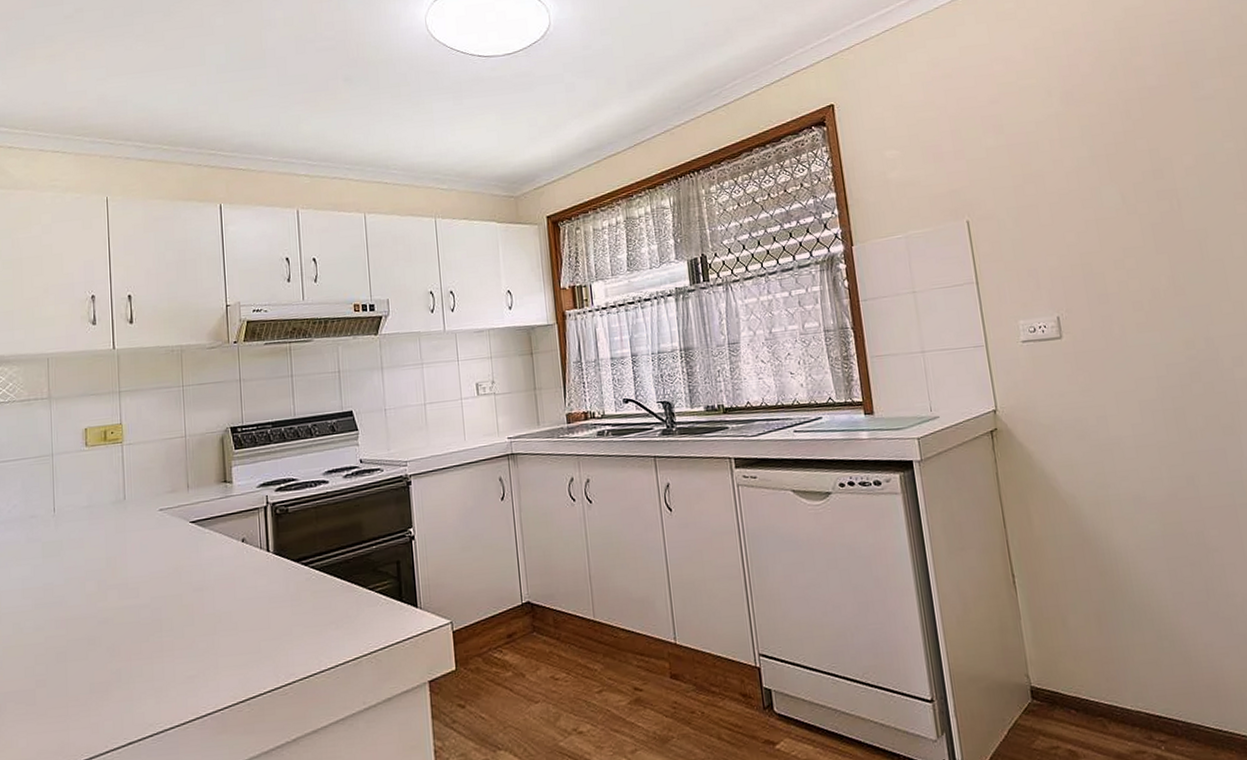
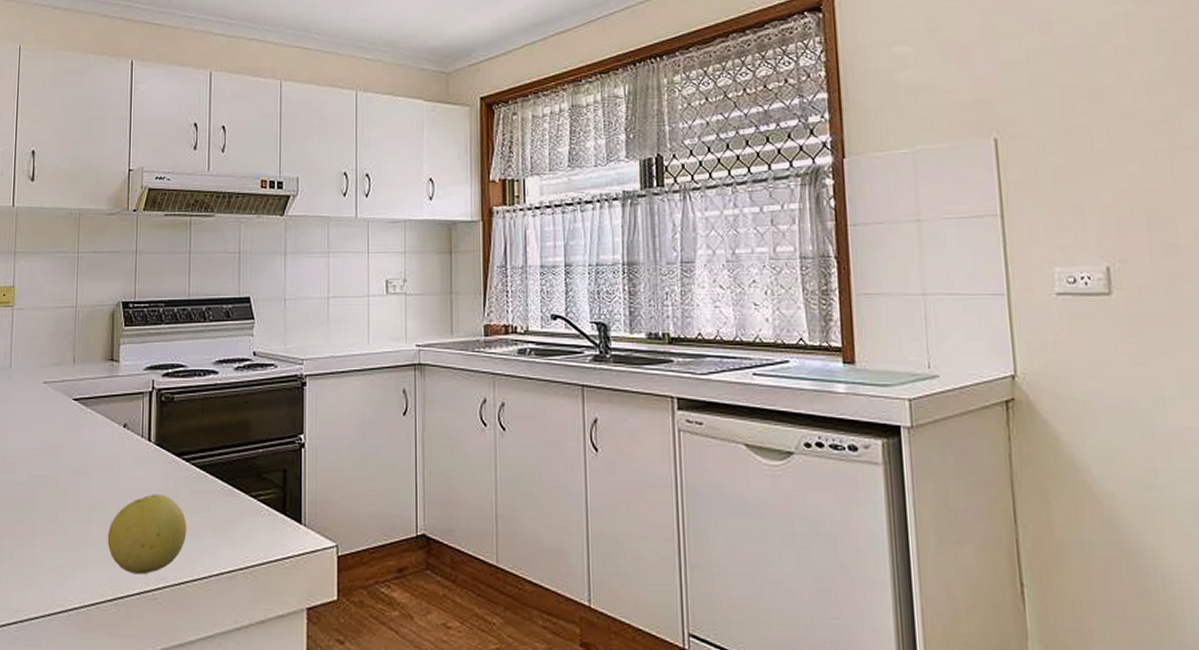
apple: none [235,598,312,675] -> present [107,494,187,575]

